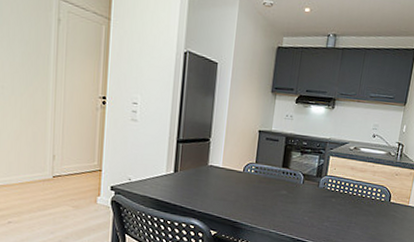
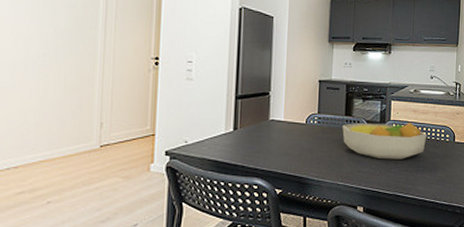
fruit bowl: none [278,175,363,214] -> present [342,121,427,159]

